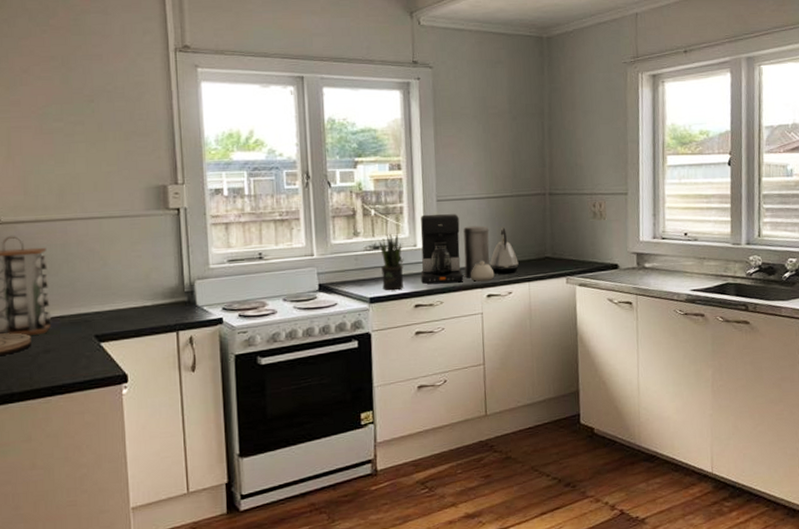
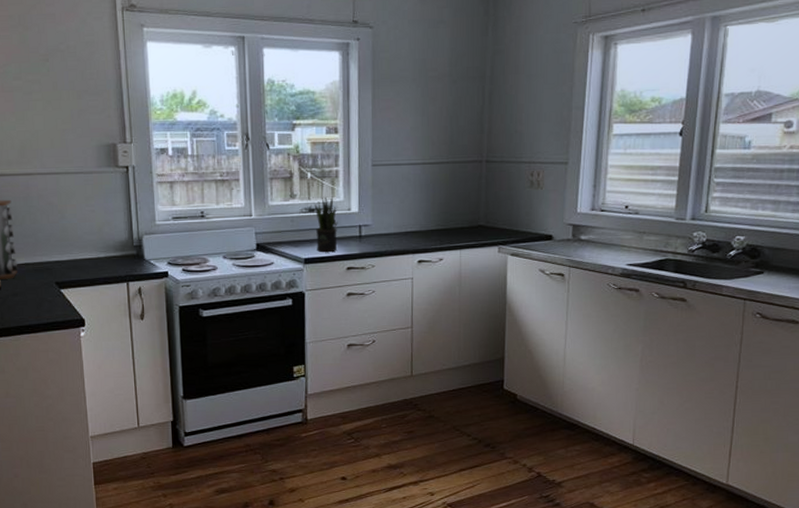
coffee maker: present [420,214,463,284] -> none [354,178,395,248]
canister: present [463,225,490,278] -> none [396,191,423,244]
sugar bowl: present [470,261,495,283] -> none [402,227,427,248]
kettle: present [489,226,519,275] -> none [422,193,451,241]

